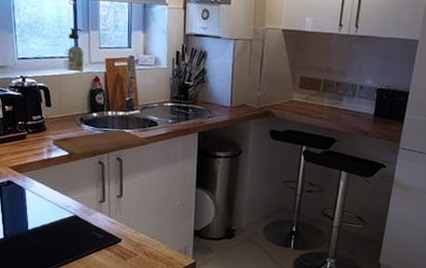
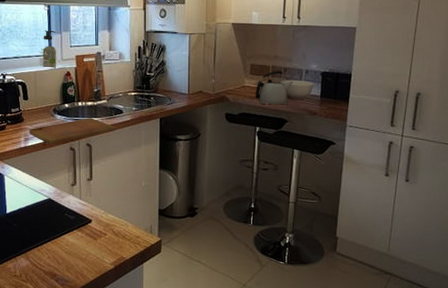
kettle: none [303,84,347,123] -> present [255,70,294,105]
bowl: none [332,95,368,119] -> present [280,80,314,101]

